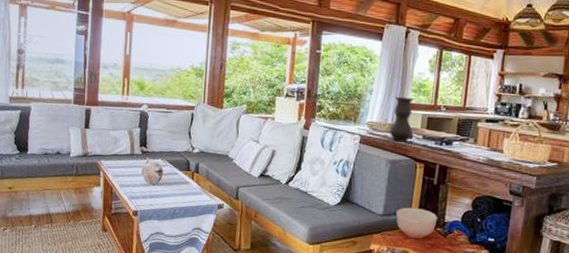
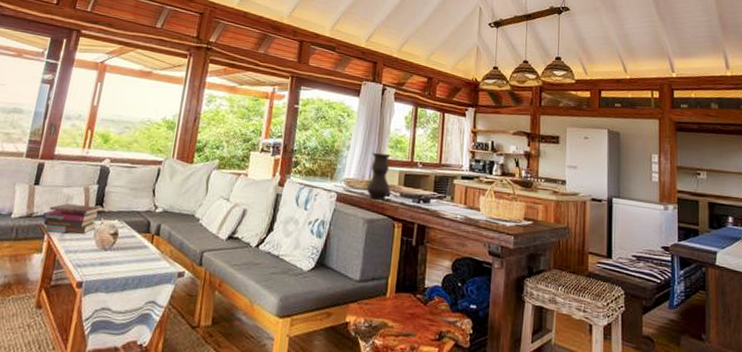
books: none [96,144,146,171] -> present [42,203,102,234]
bowl: present [395,207,438,239] -> none [373,271,418,308]

